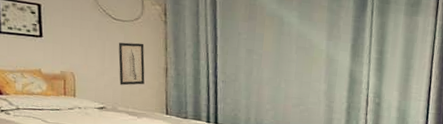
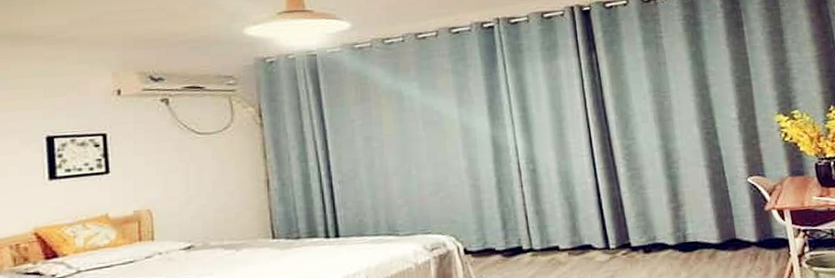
wall art: present [118,42,145,86] -> none [205,155,242,213]

